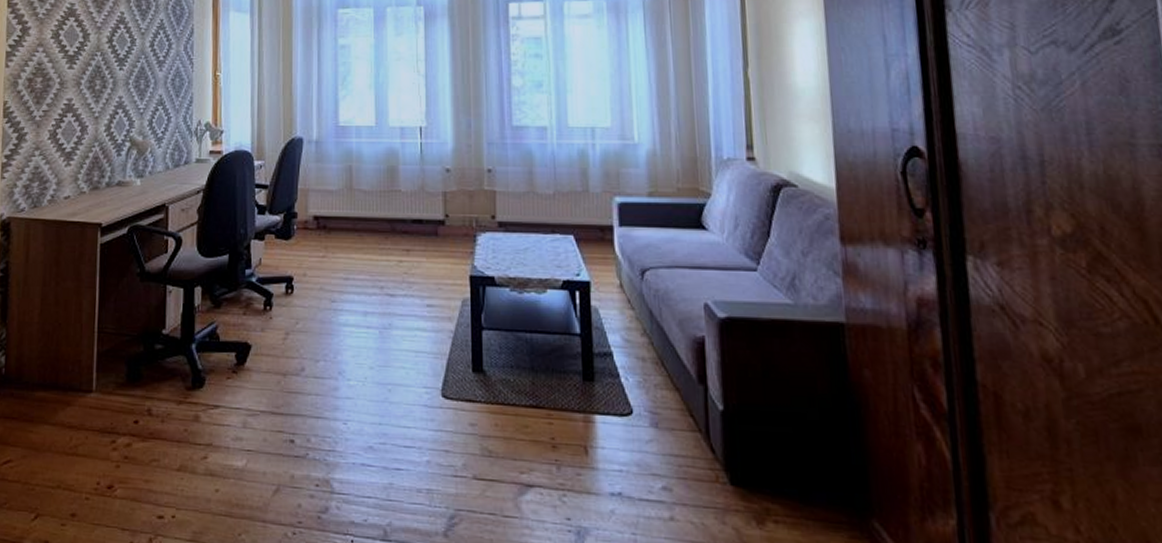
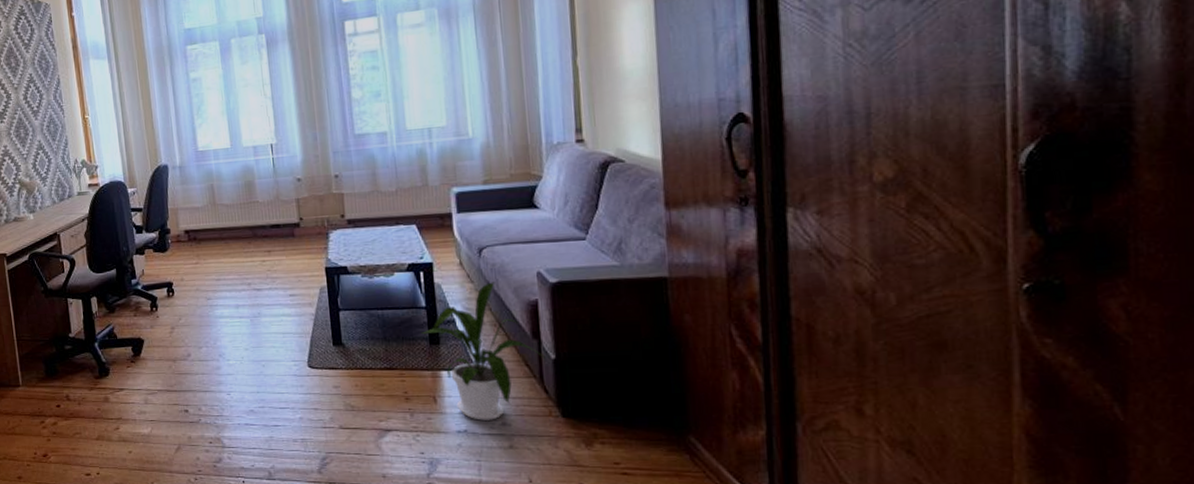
house plant: none [572,311,712,483] -> present [420,282,545,421]

